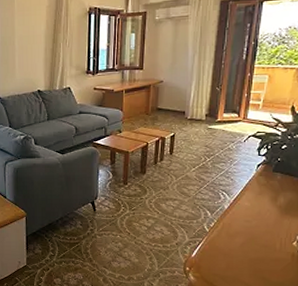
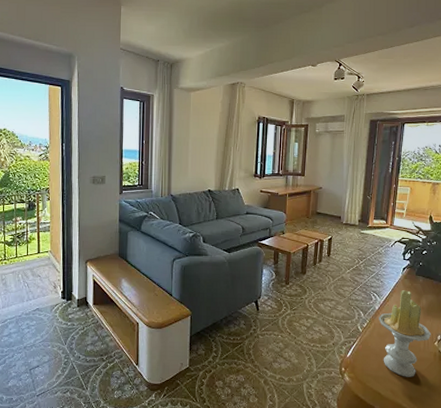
candle: none [228,188,289,278] -> present [379,290,431,377]

